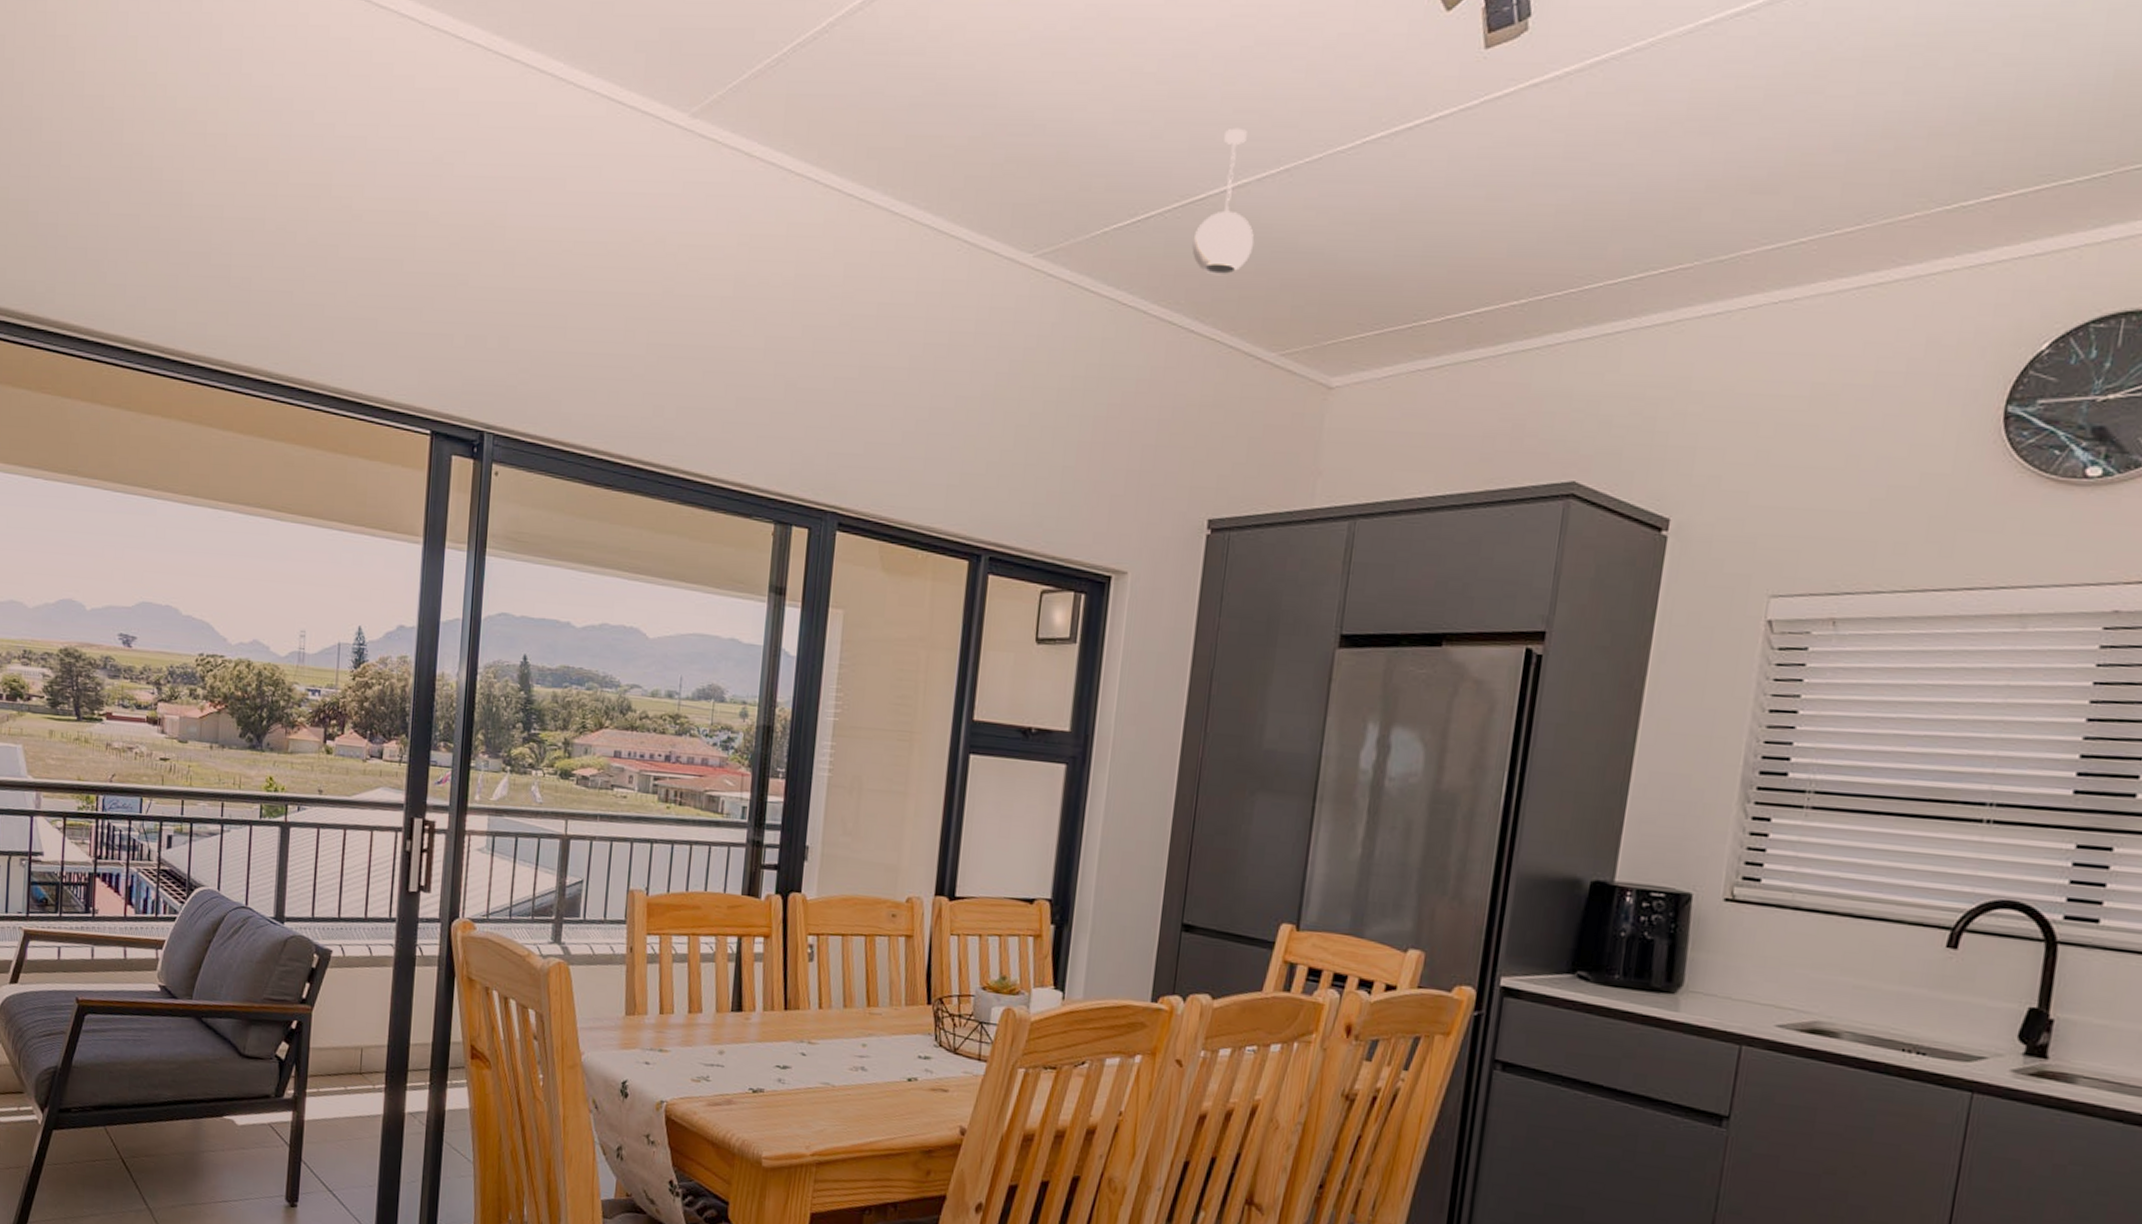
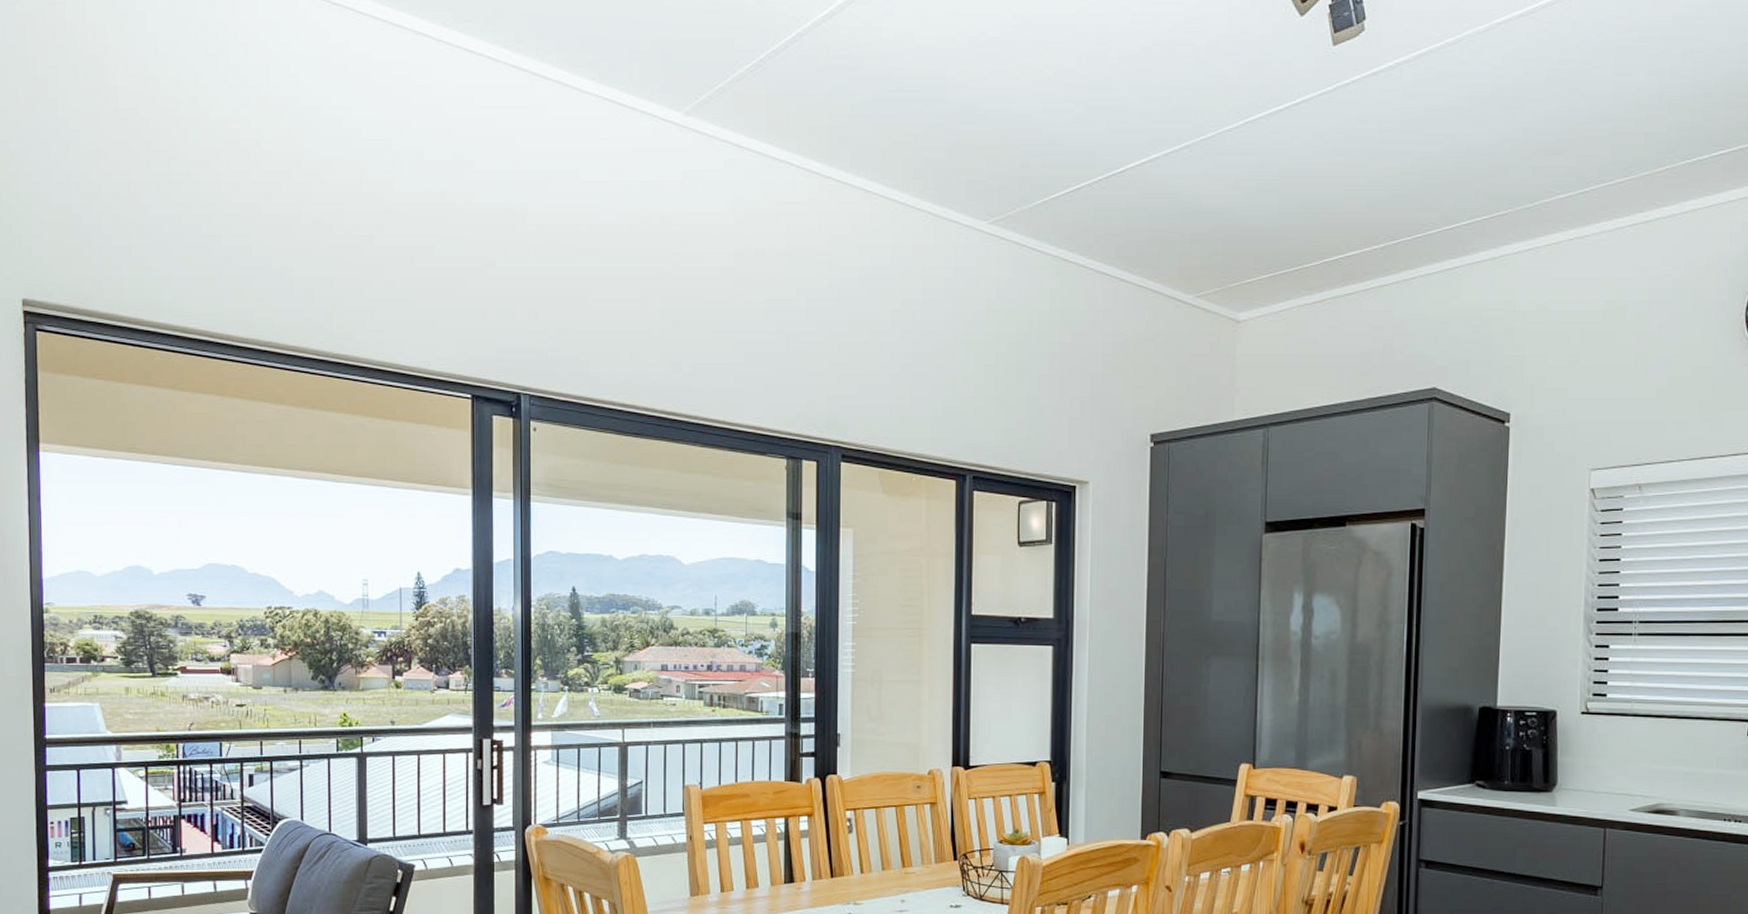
pendant light: present [1192,127,1255,276] -> none [1117,113,1167,234]

